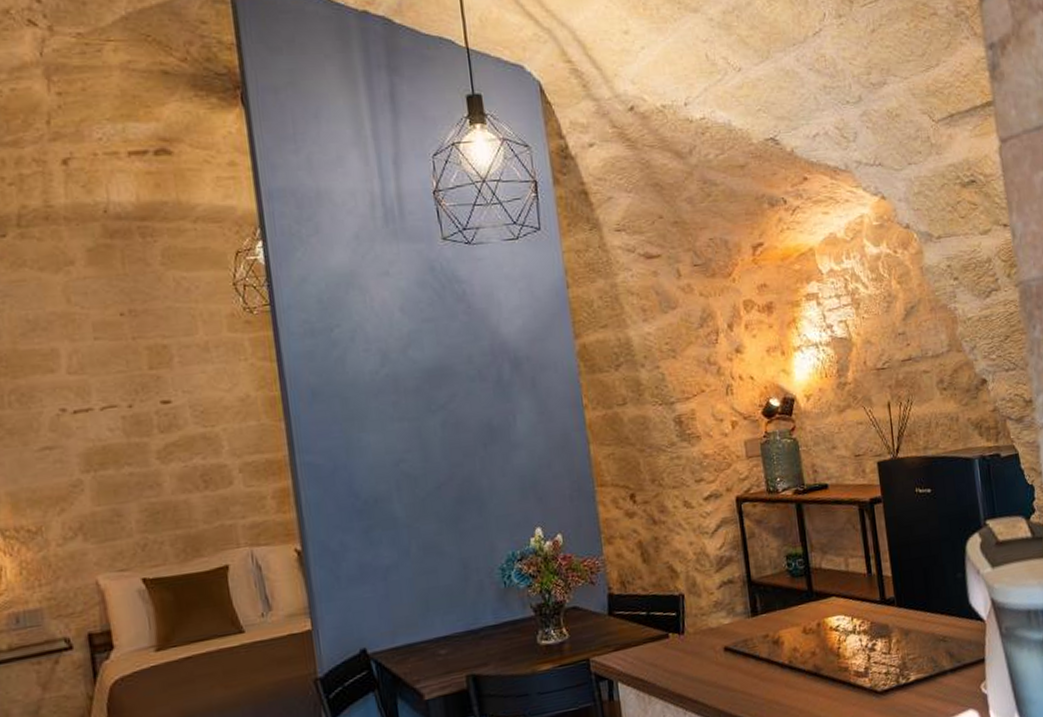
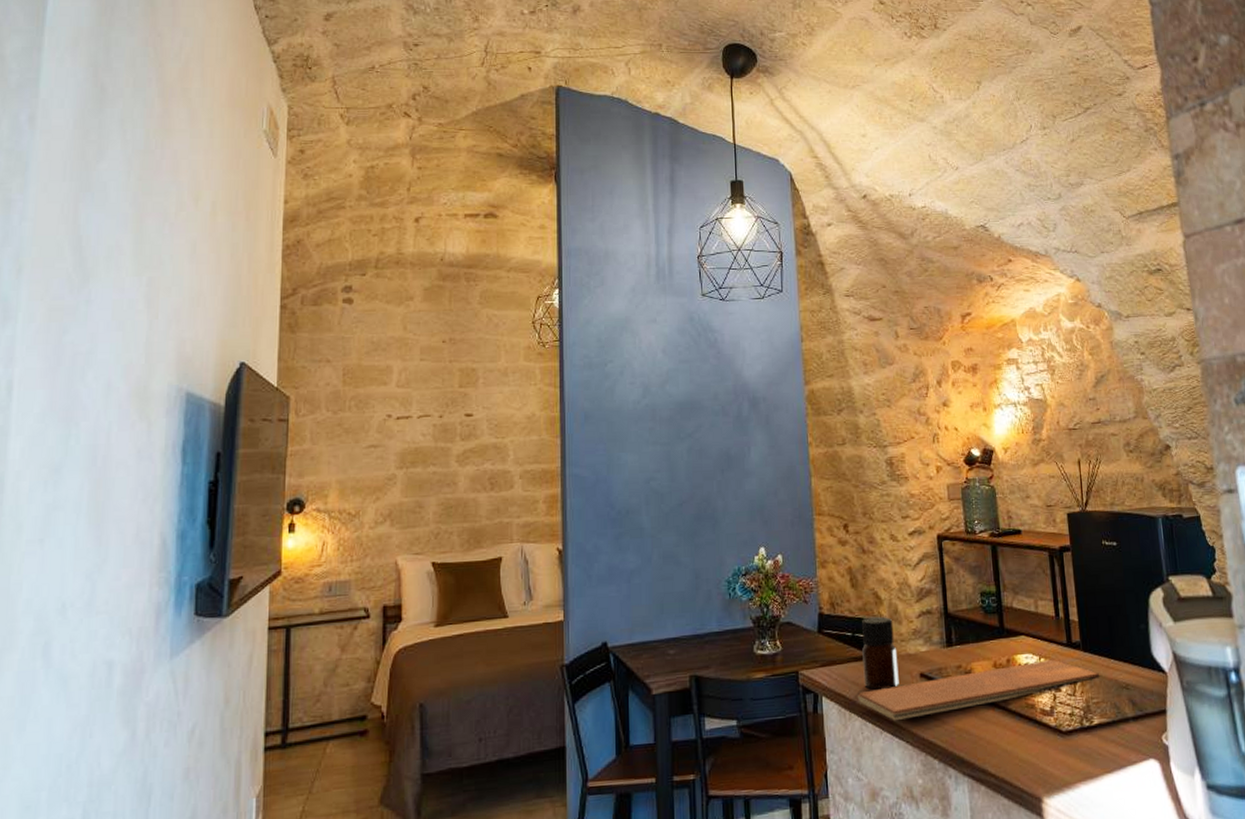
bottle: none [656,591,702,669] -> present [861,617,899,689]
chopping board: none [656,618,915,700] -> present [857,659,1099,721]

